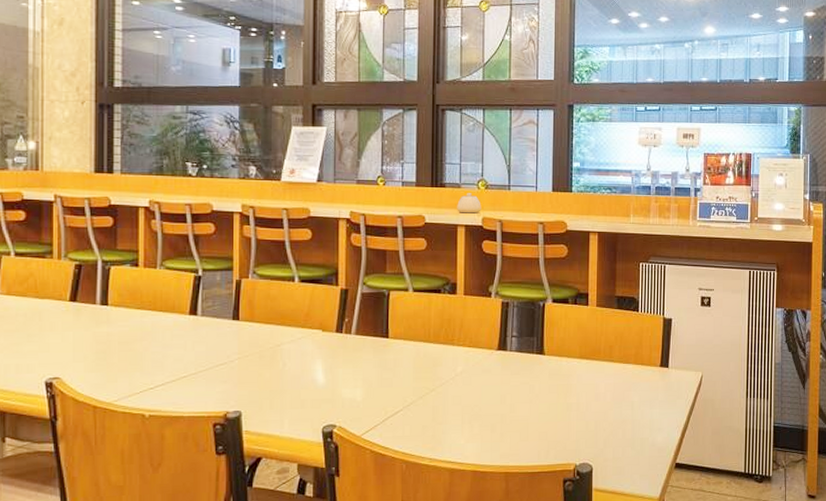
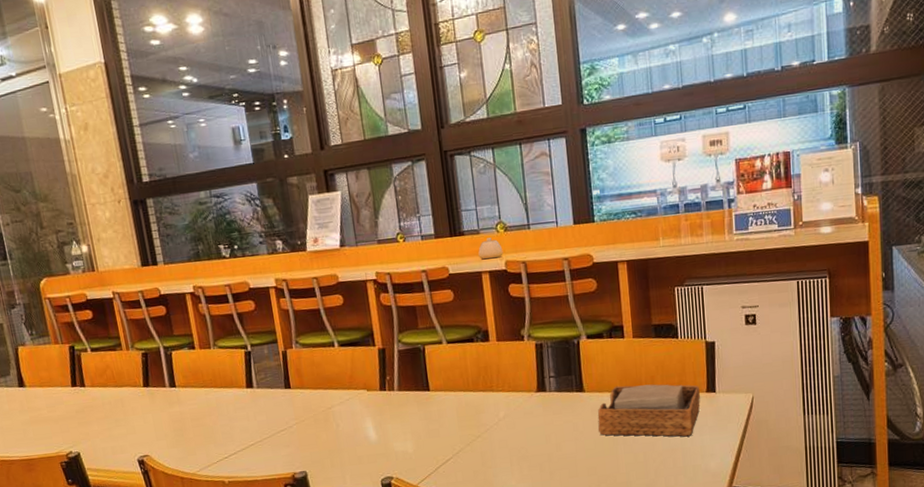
napkin holder: none [554,352,655,409] -> present [597,384,701,437]

